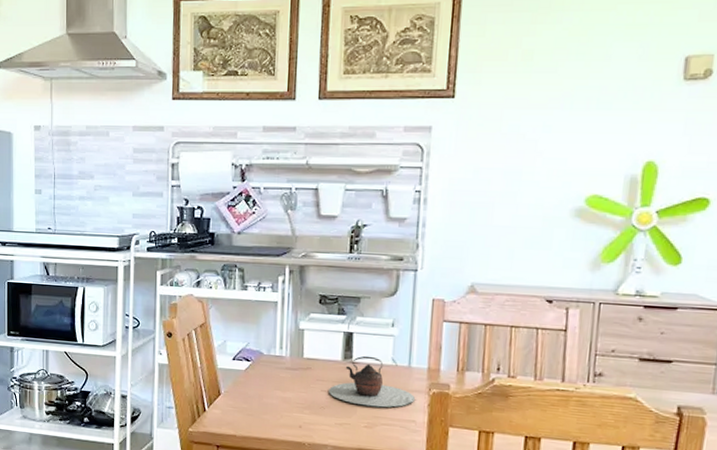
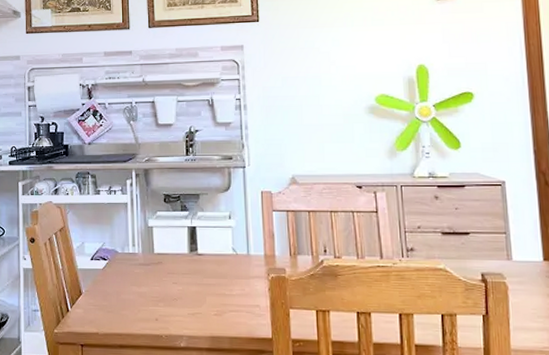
teapot: present [329,355,415,408] -> none [179,247,256,295]

